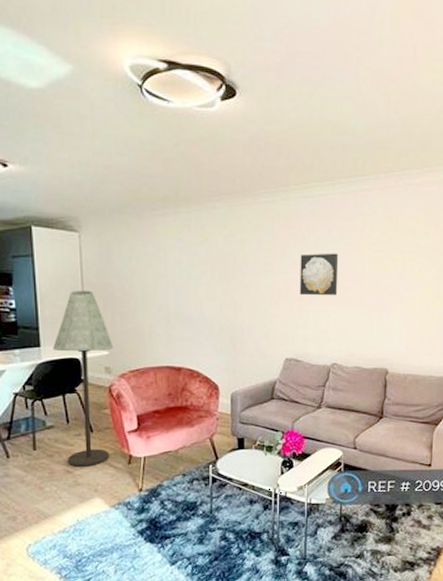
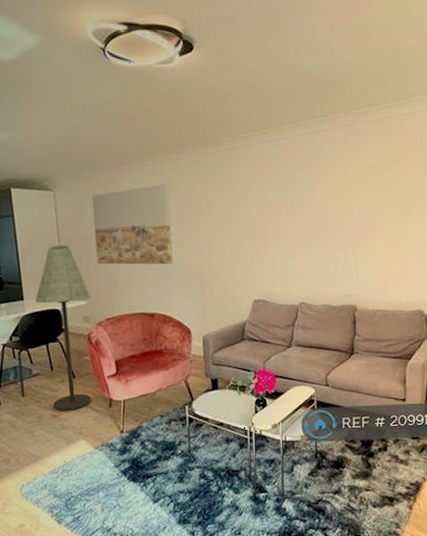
wall art: none [121,233,203,317] -> present [92,184,173,265]
wall art: present [299,253,339,296] -> none [263,194,302,238]

